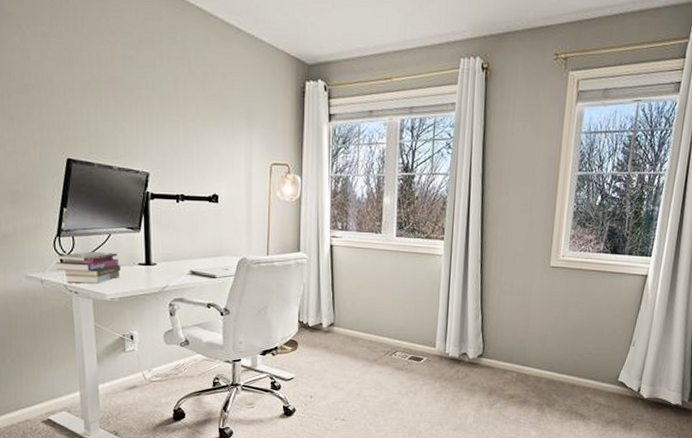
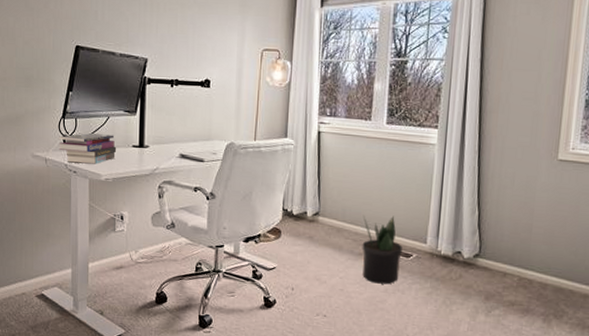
planter: none [376,323,414,387] -> present [362,215,402,285]

